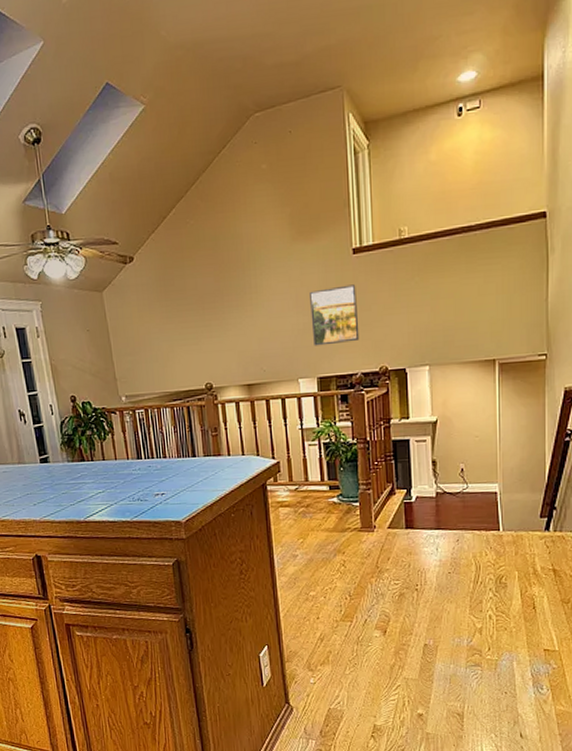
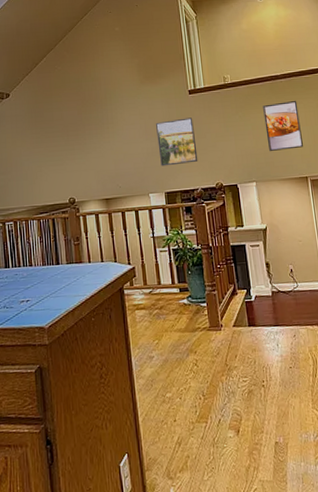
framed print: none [447,259,494,328] -> present [263,100,303,152]

